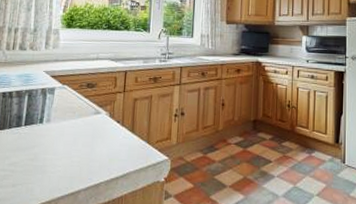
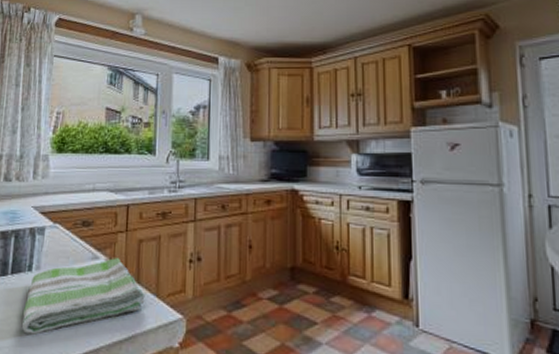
dish towel: none [33,113,138,174] -> present [21,258,145,335]

